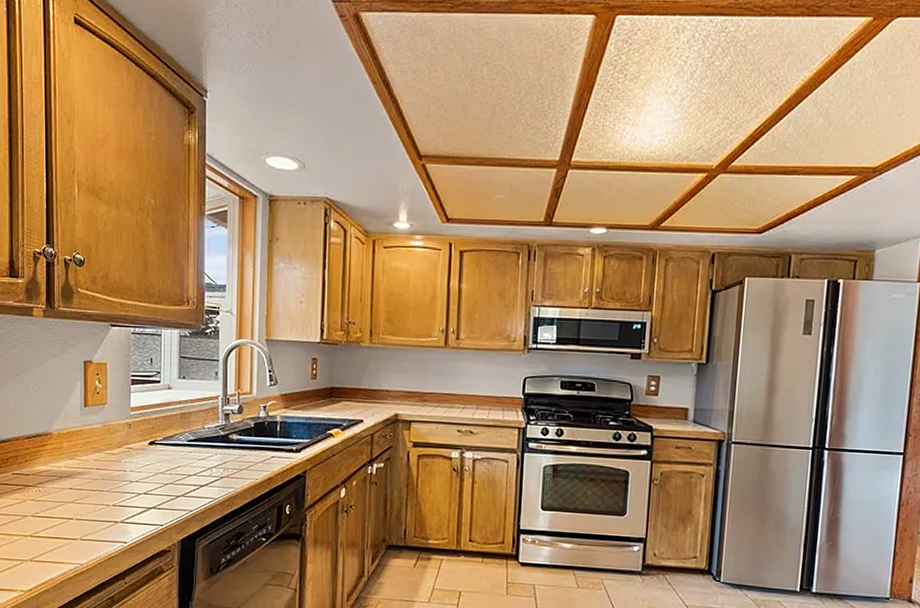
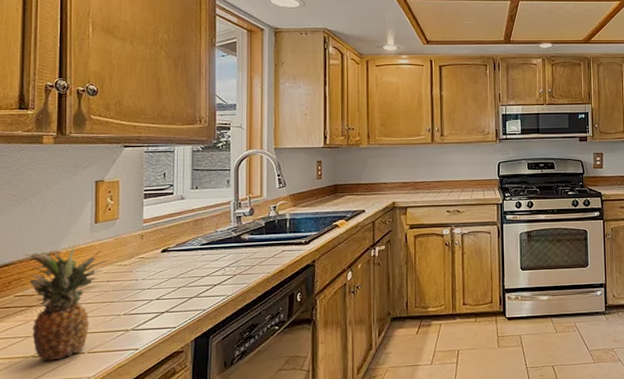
fruit: none [19,431,97,543] -> present [24,248,108,361]

